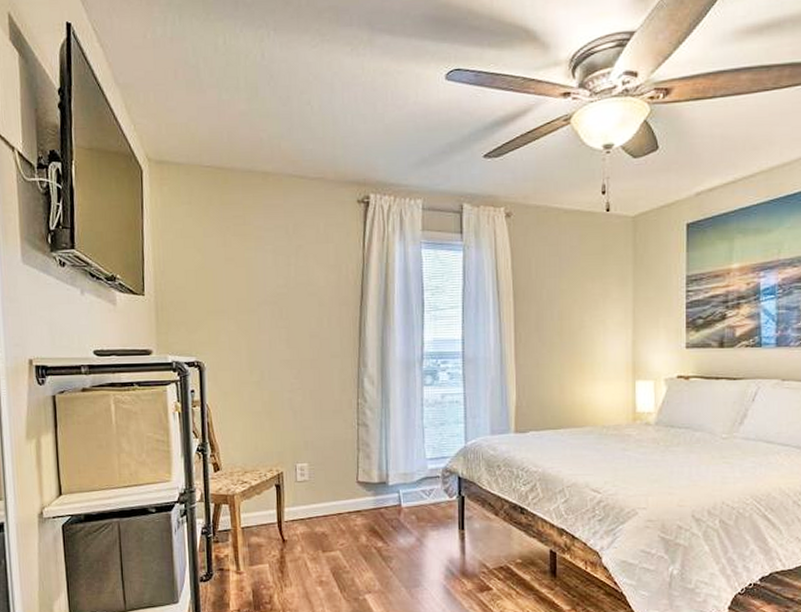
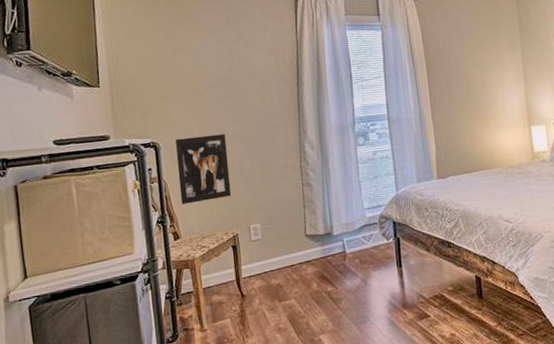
wall art: none [221,358,279,433] -> present [176,134,232,205]

